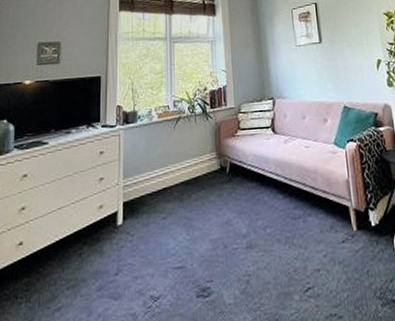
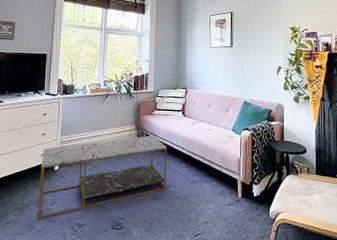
coffee table: none [98,162,261,298] -> present [38,135,167,219]

